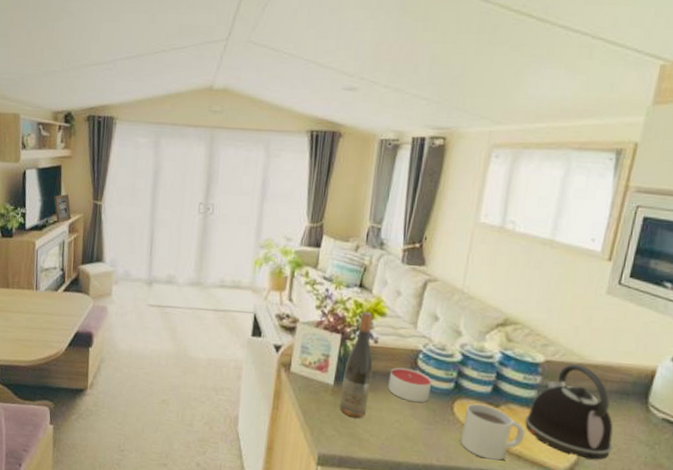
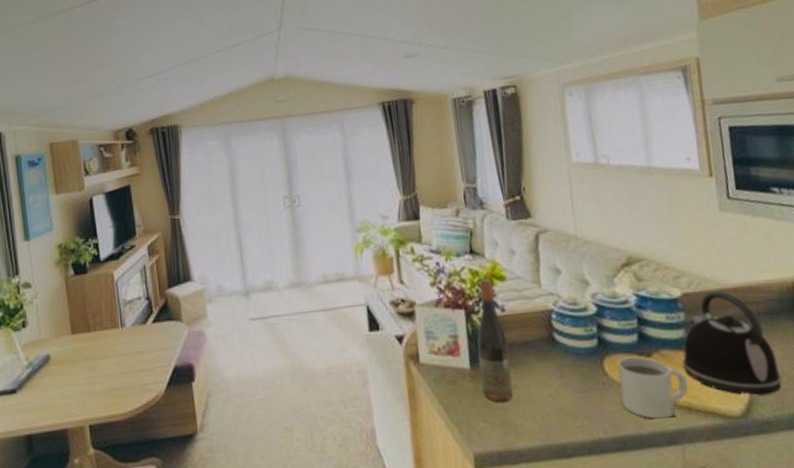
picture frame: present [54,193,72,222] -> none [127,213,150,246]
candle: present [388,367,432,403] -> none [526,332,576,370]

